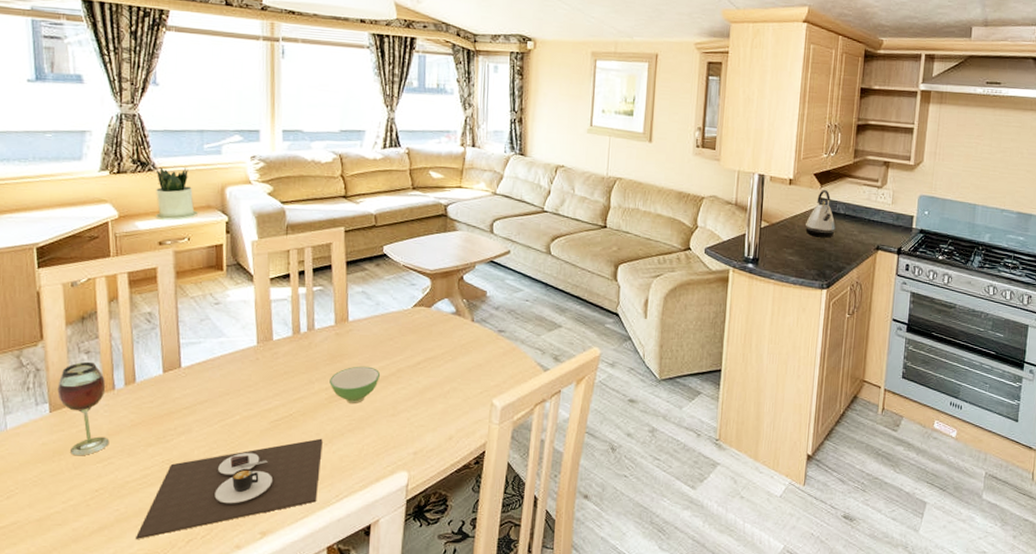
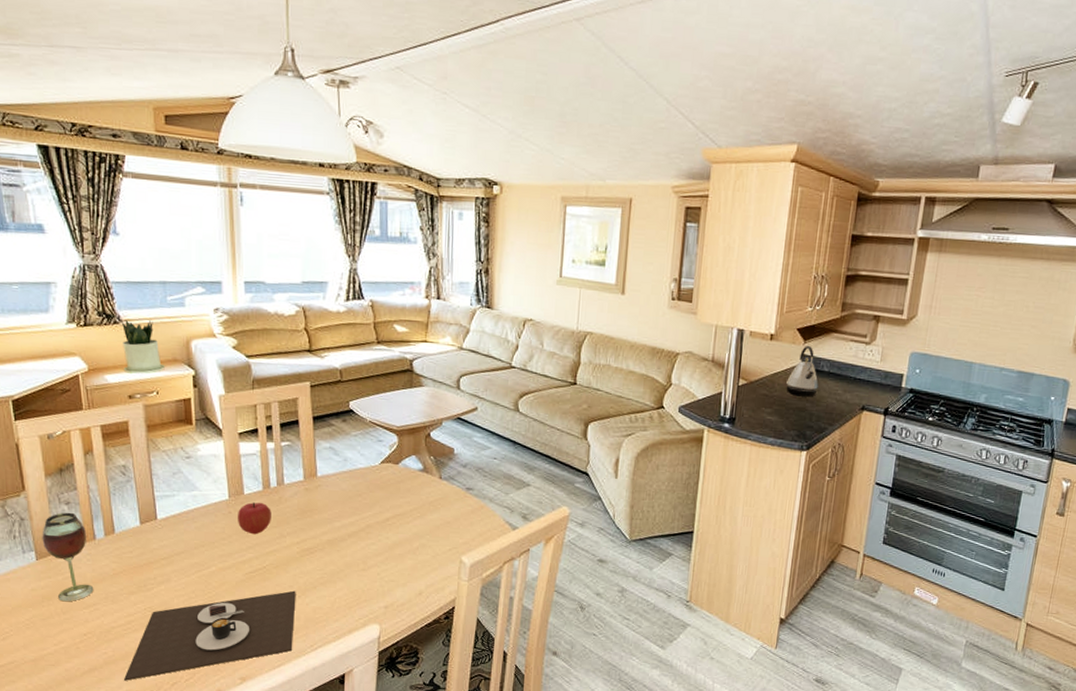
fruit: none [265,347,300,381] -> present [238,501,271,535]
bowl: present [329,366,381,405] -> none [301,521,351,559]

